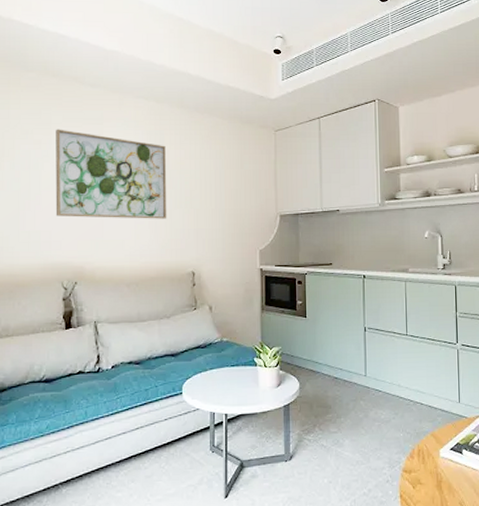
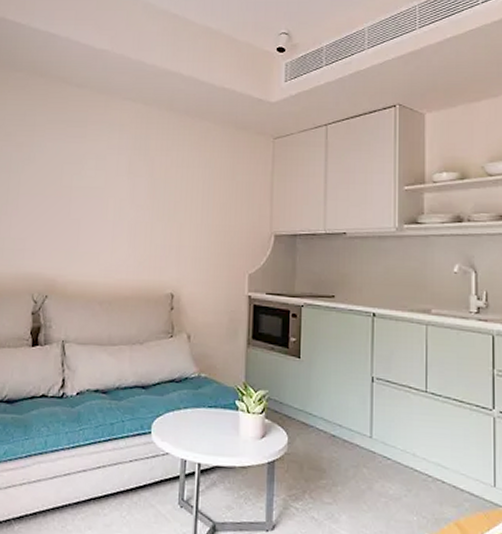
wall art: present [55,129,167,219] -> none [31,131,151,232]

